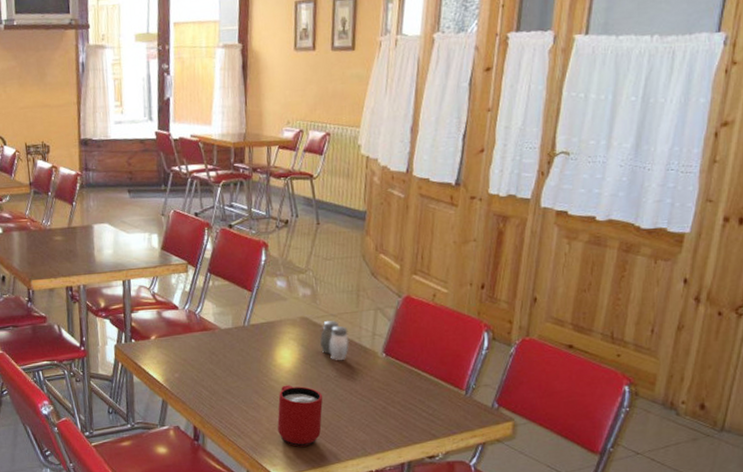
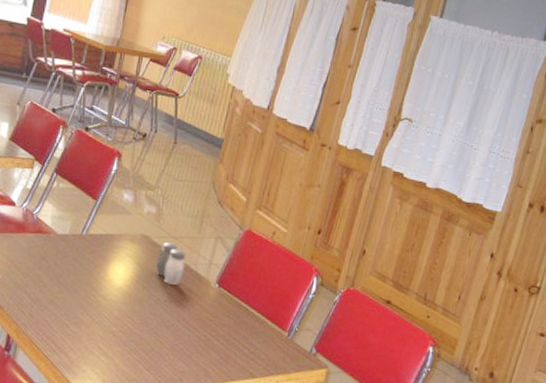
mug: present [277,385,323,447] -> none [97,303,150,371]

